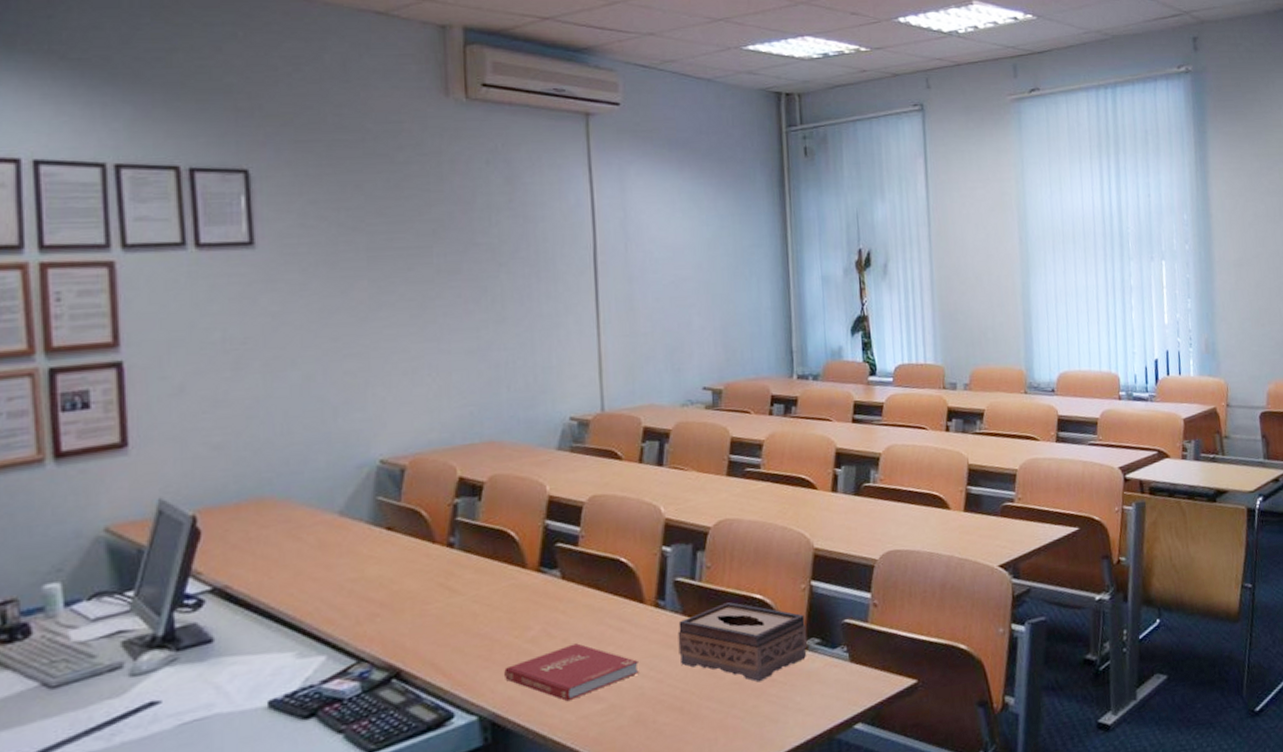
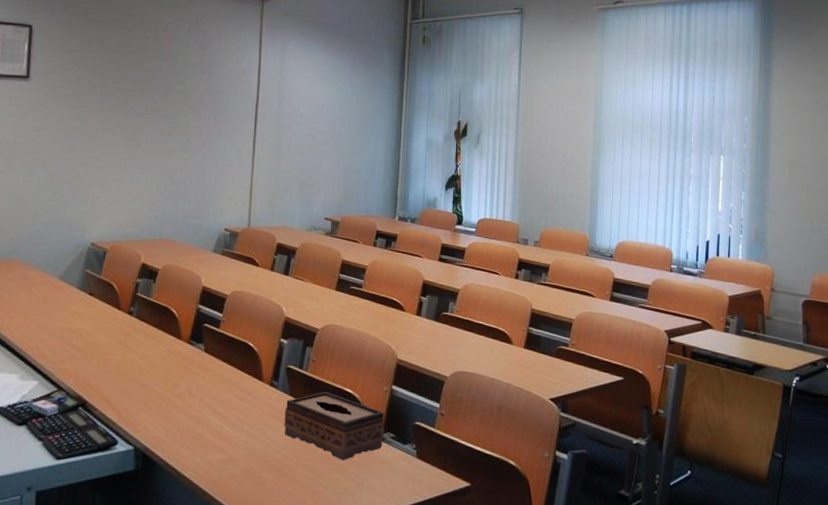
book: present [504,643,639,702] -> none [156,404,253,448]

